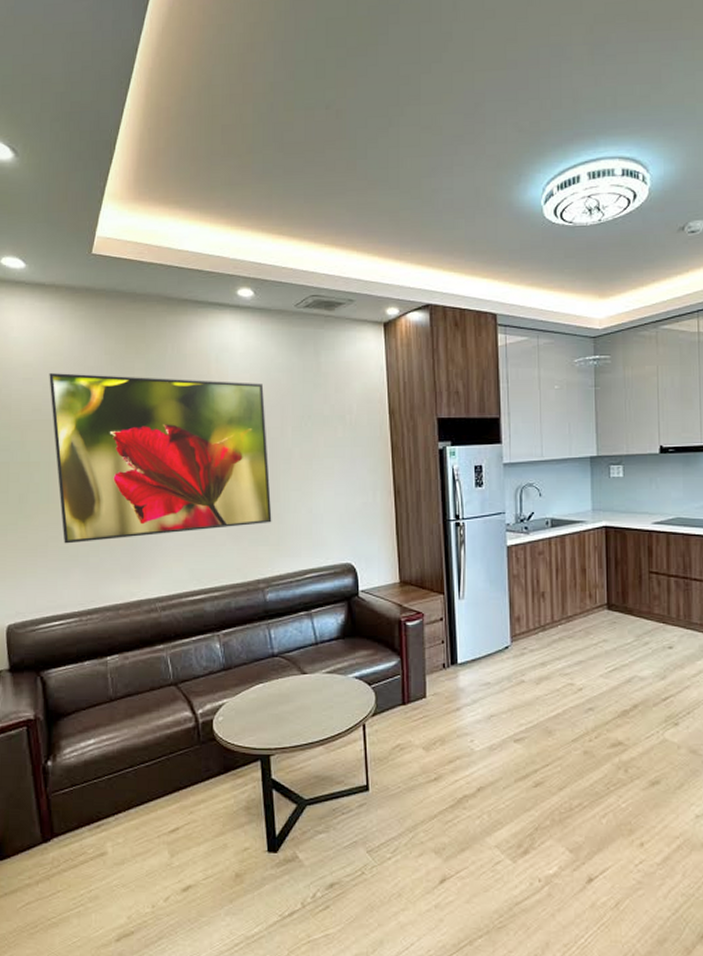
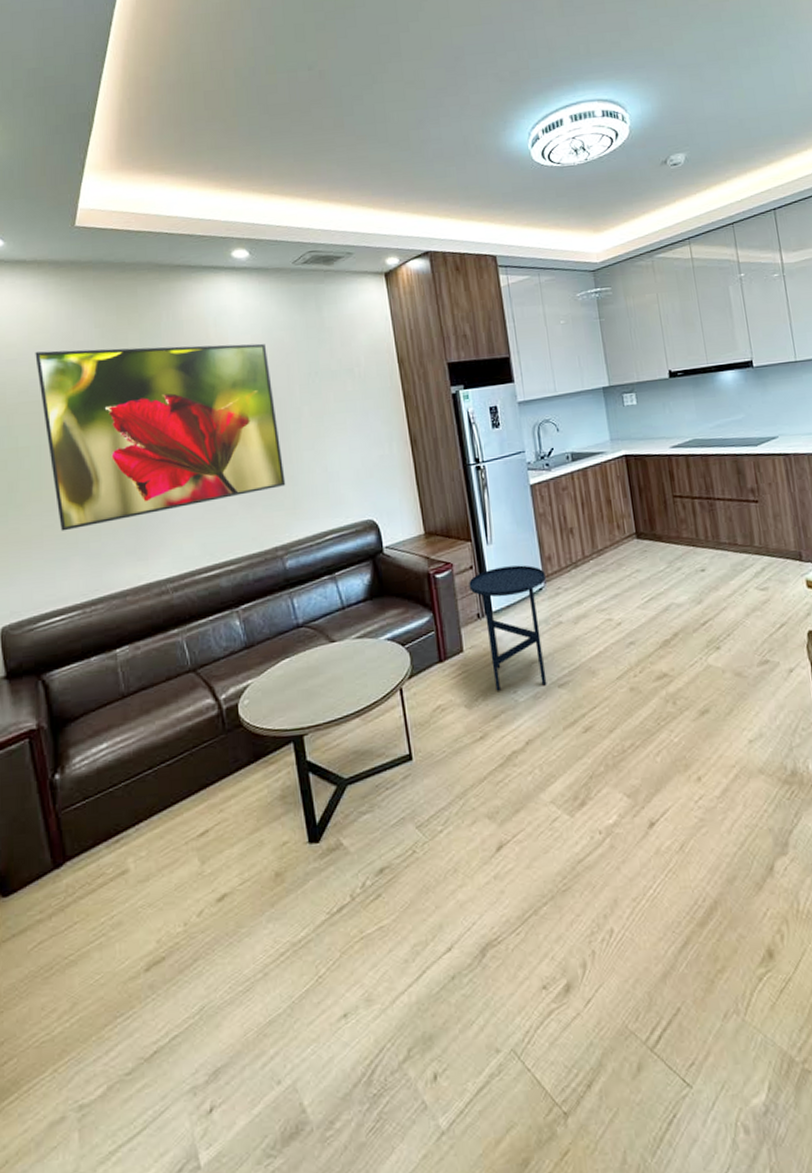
side table: none [438,622,513,739] -> present [469,565,547,691]

